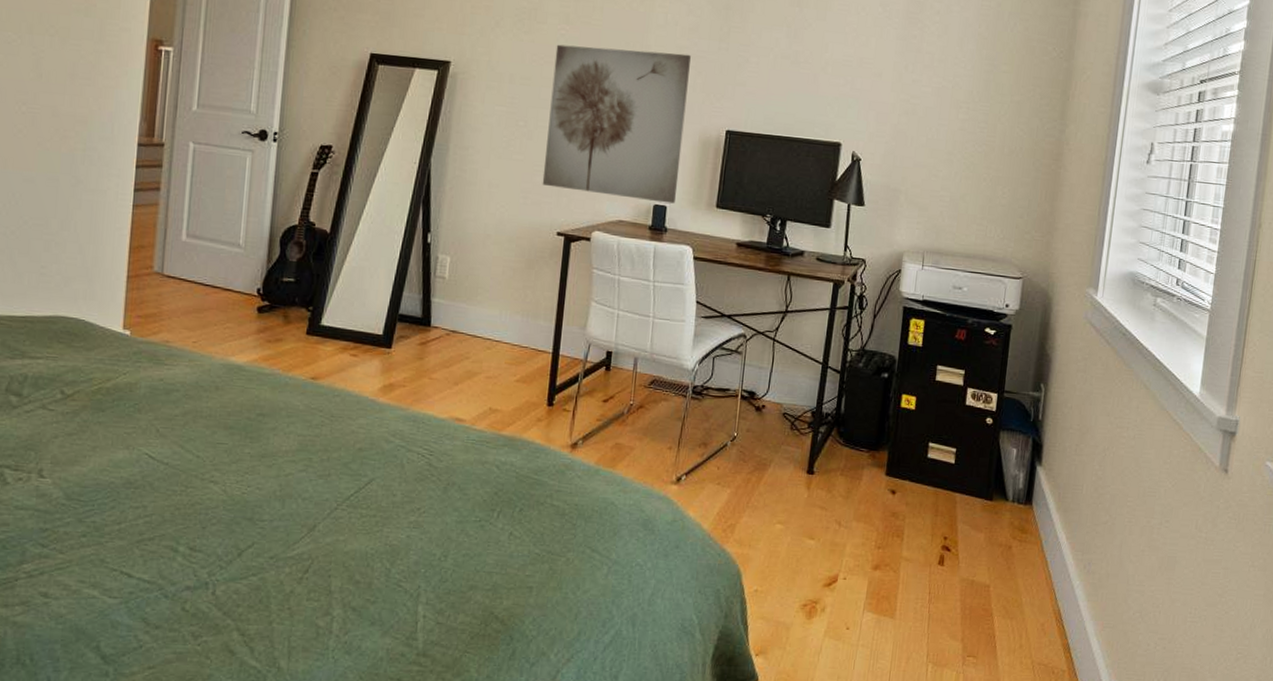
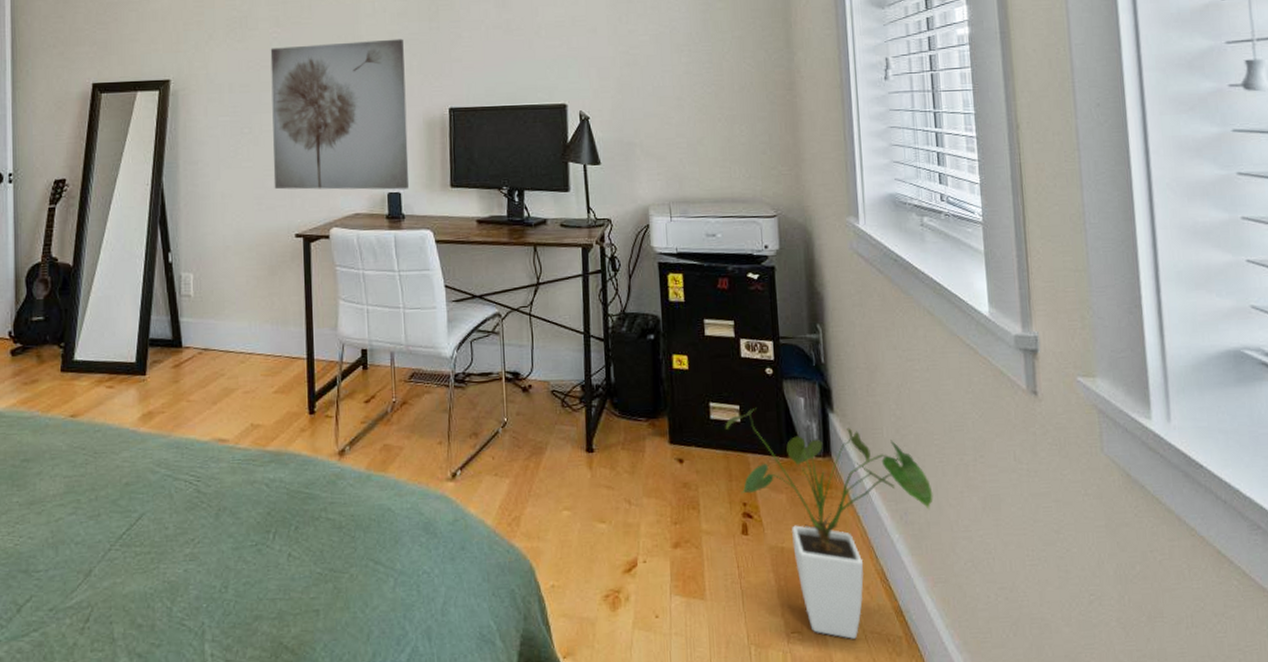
house plant: none [939,452,1117,668] -> present [725,407,933,639]

